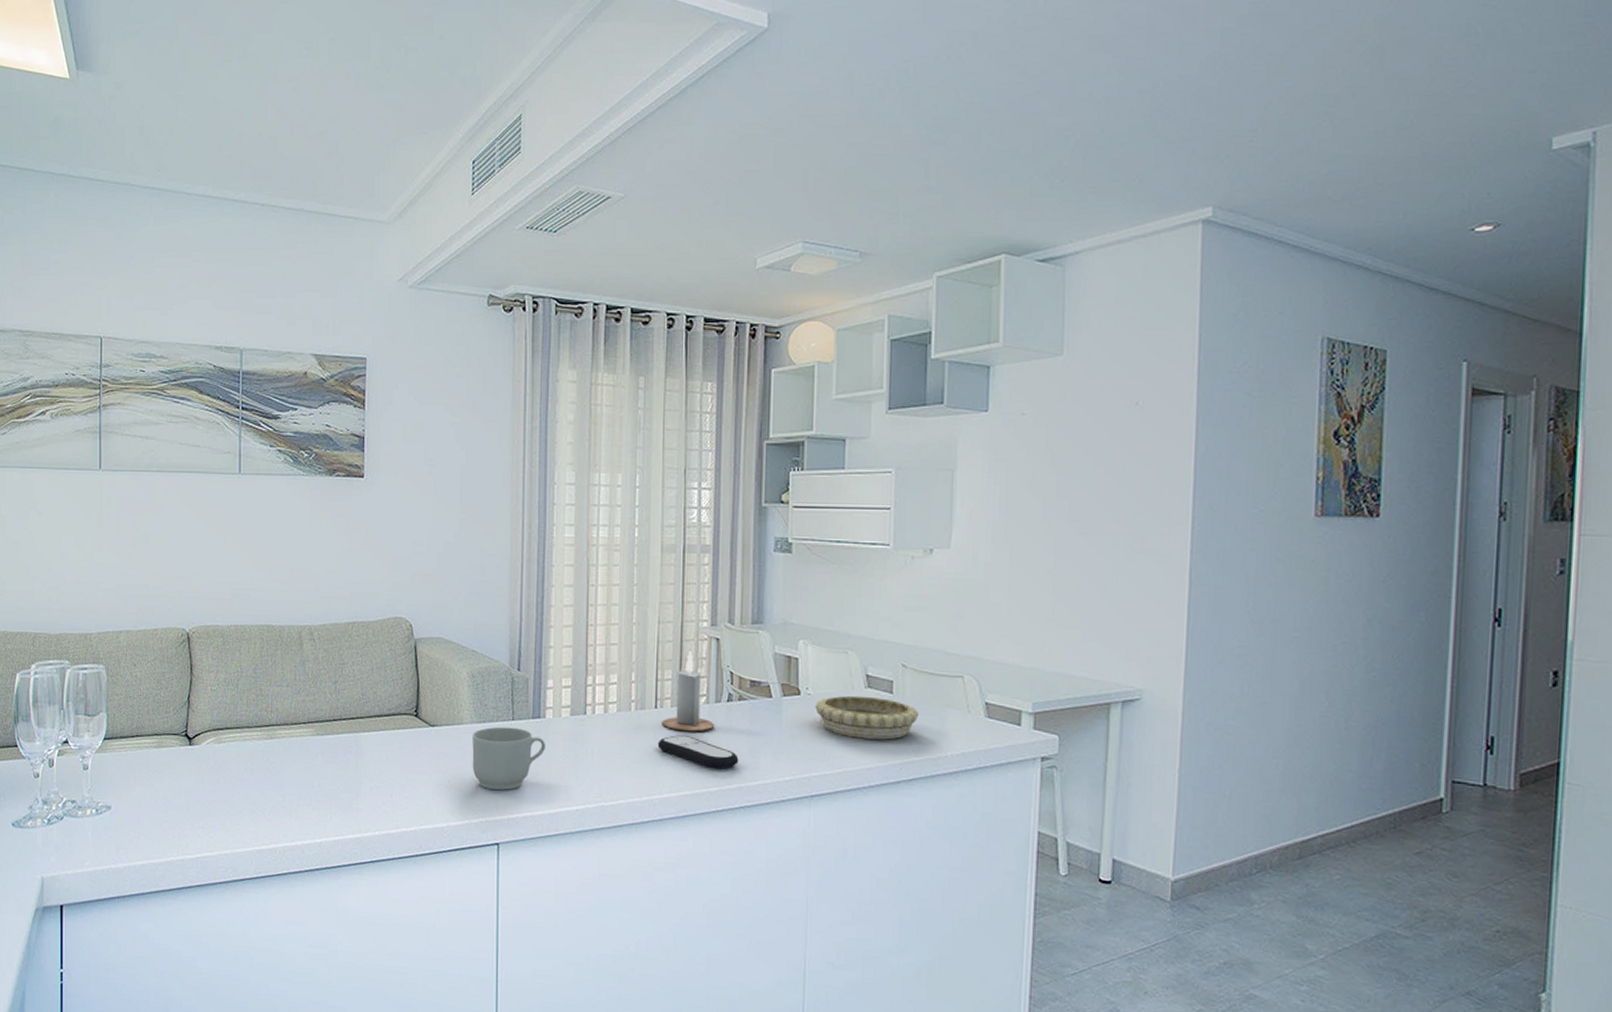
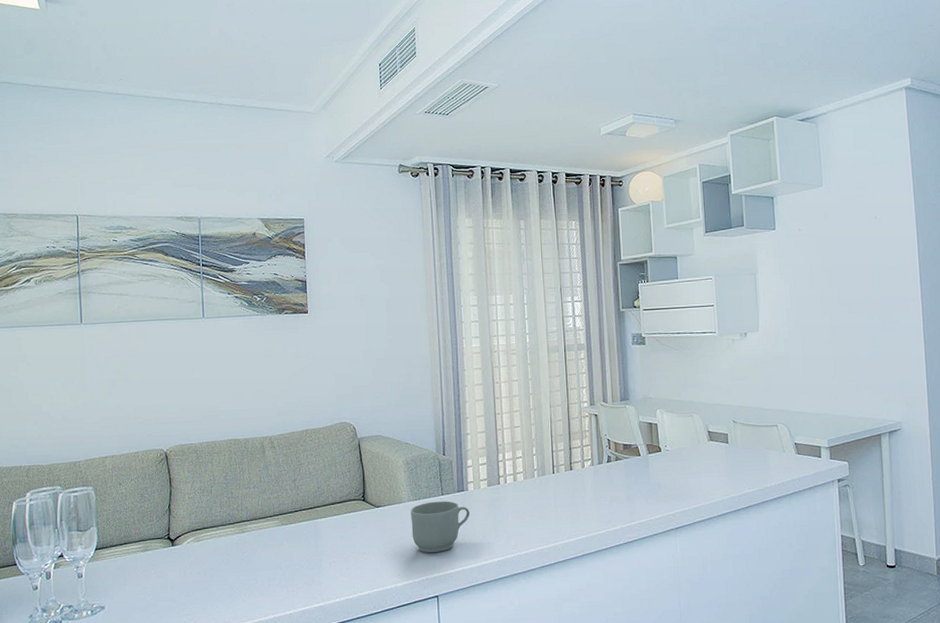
remote control: present [657,735,739,770] -> none [557,492,620,516]
candle: present [662,651,714,732] -> none [559,427,599,489]
decorative bowl: present [815,695,919,740] -> none [673,447,749,480]

